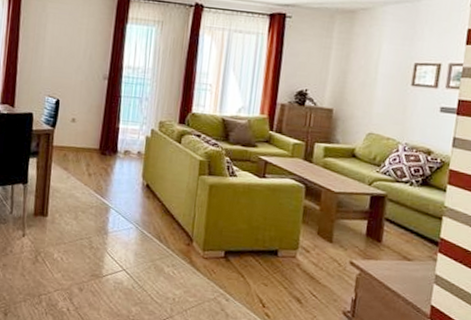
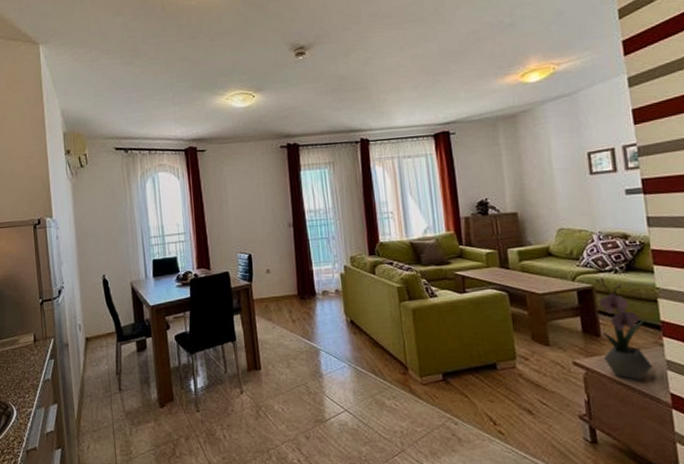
flower arrangement: none [378,187,426,290] -> present [595,278,653,381]

